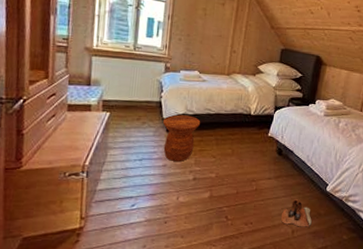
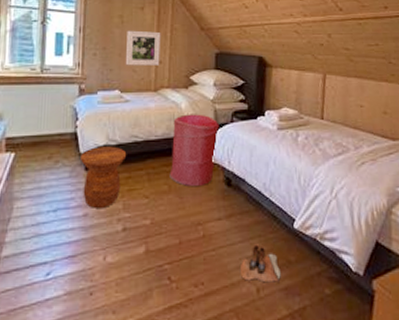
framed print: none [205,22,238,54] -> present [125,30,161,66]
laundry hamper: none [233,96,278,152] -> present [169,114,220,186]

